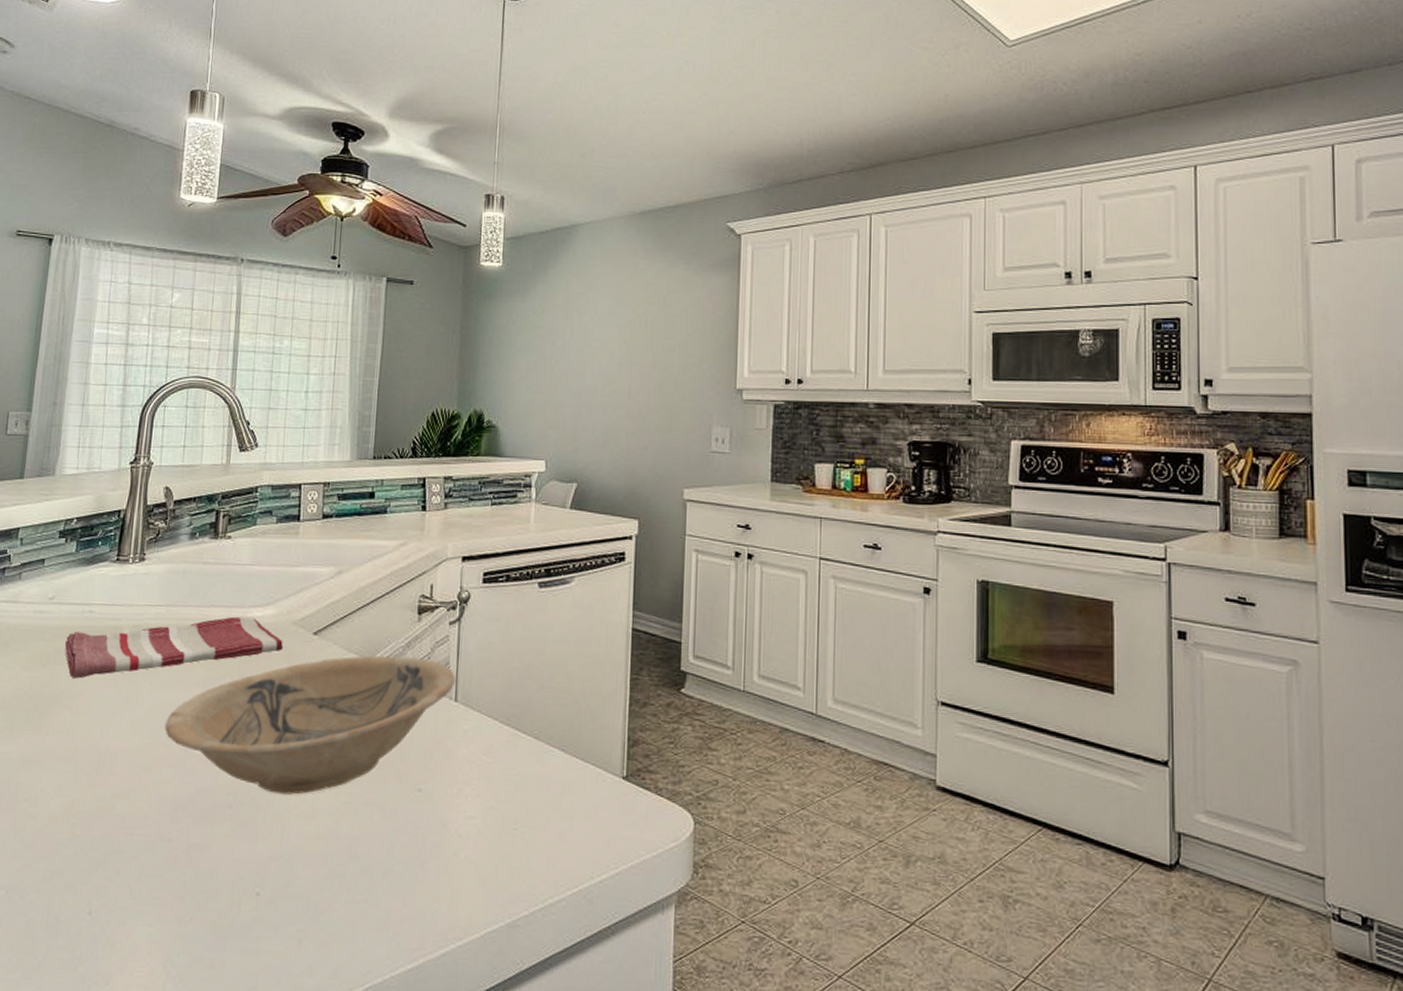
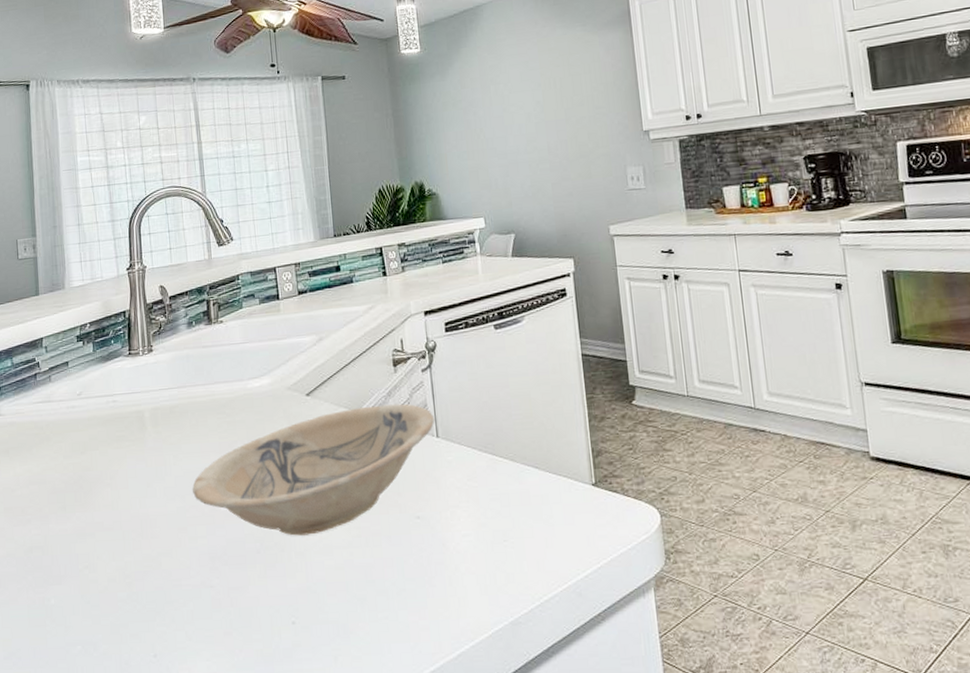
dish towel: present [65,616,284,679] -> none [97,388,283,460]

